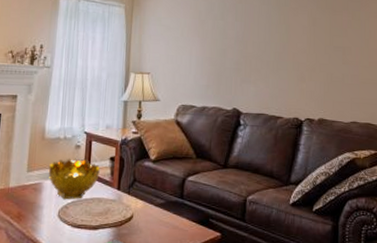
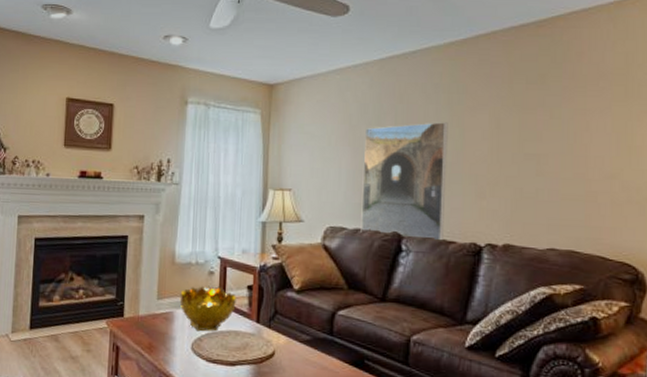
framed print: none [207,19,277,116] -> present [360,122,448,241]

